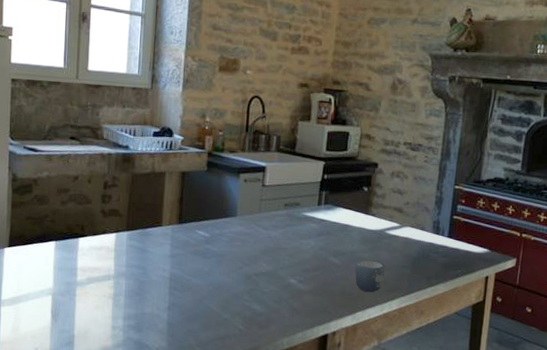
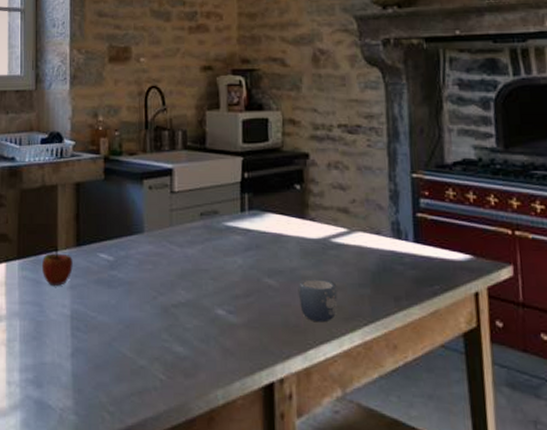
apple: none [148,222,175,254] -> present [42,245,73,286]

